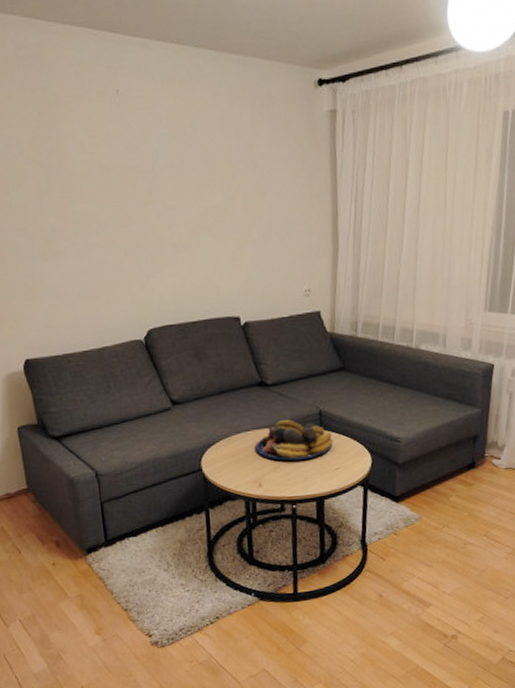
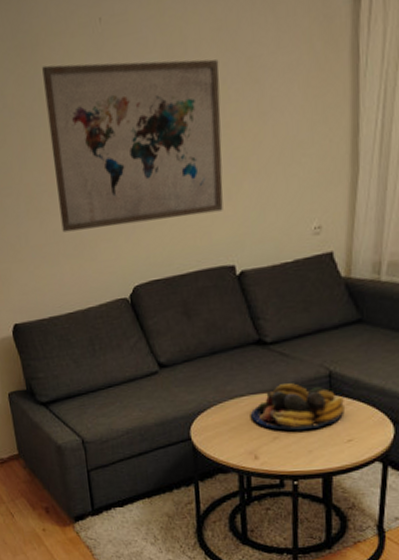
wall art: none [60,122,229,276] -> present [42,59,223,233]

